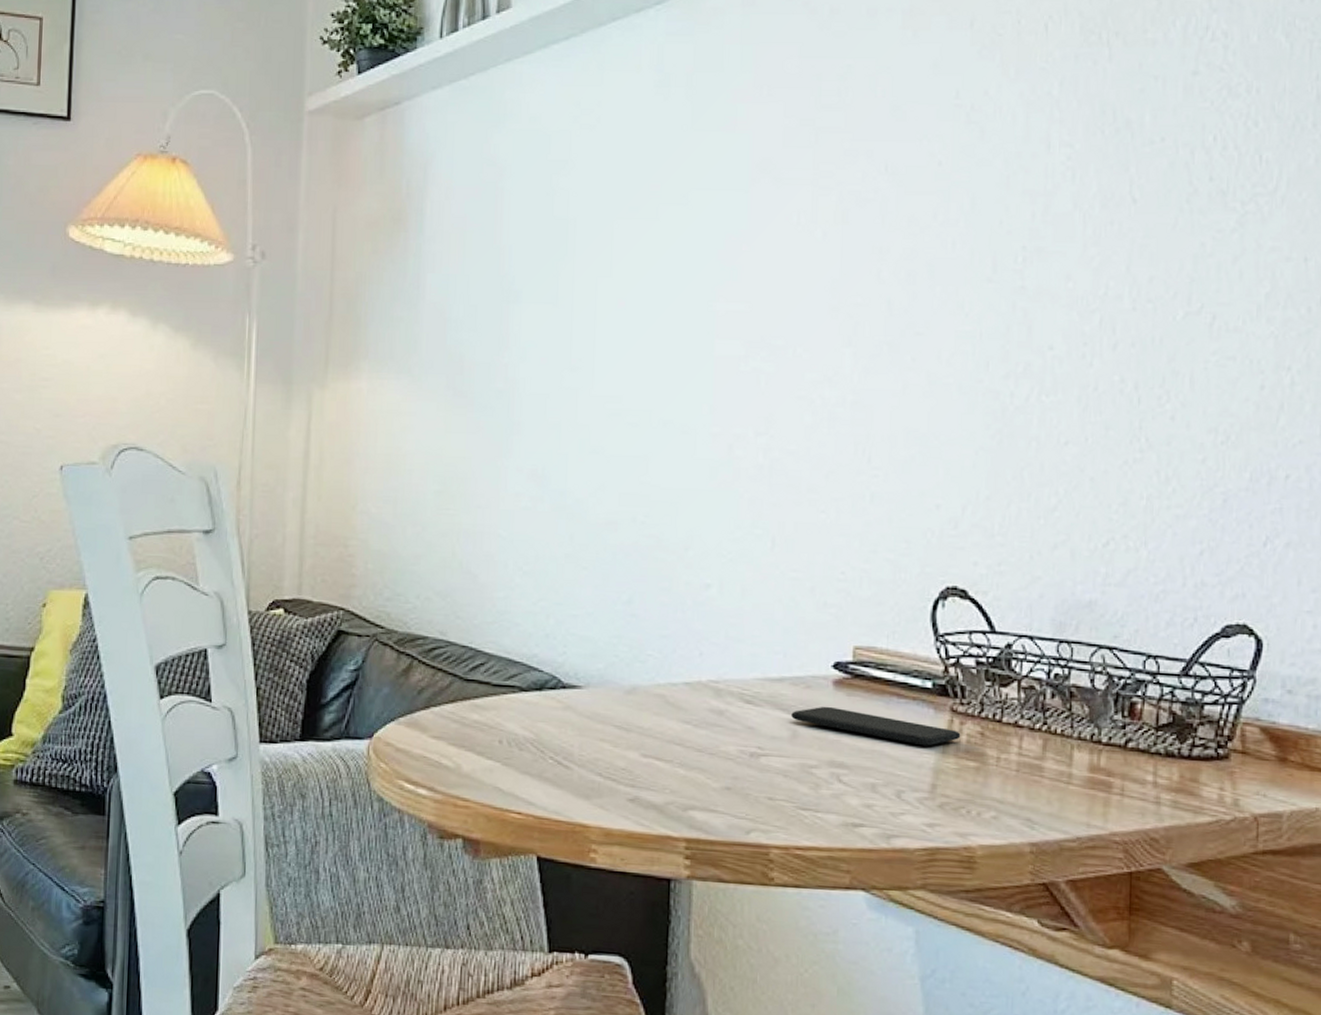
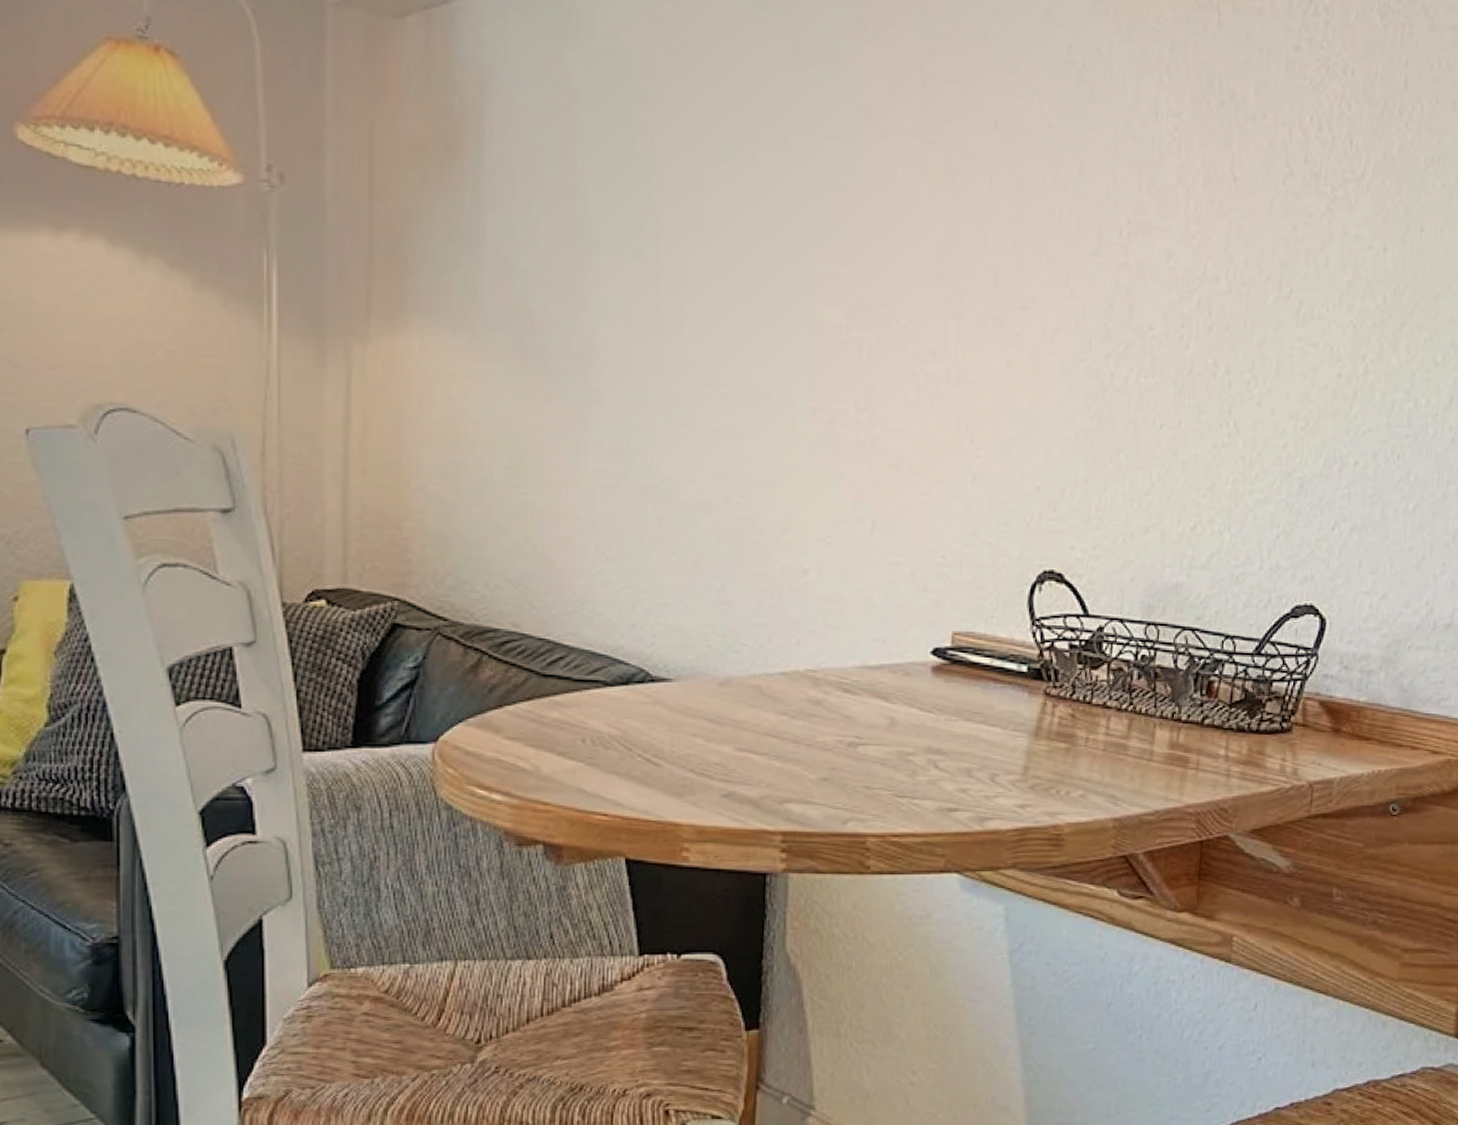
smartphone: present [791,706,961,746] -> none [890,693,1053,730]

